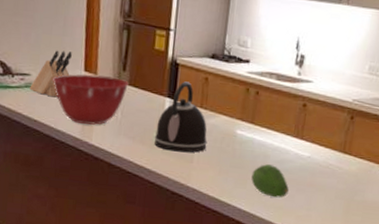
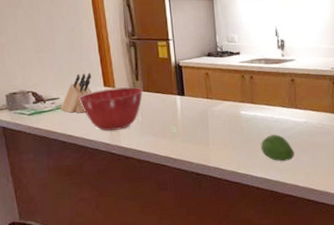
kettle: present [154,81,208,153] -> none [173,79,218,140]

